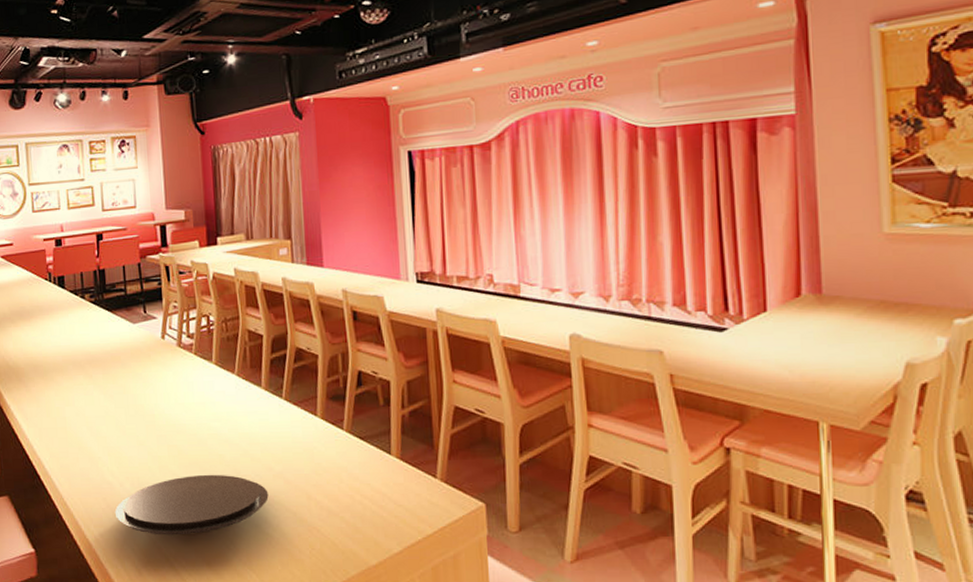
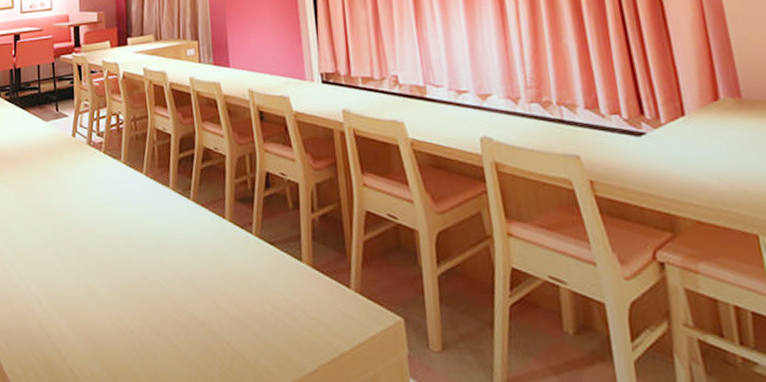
plate: present [114,474,269,535] -> none [20,278,177,345]

